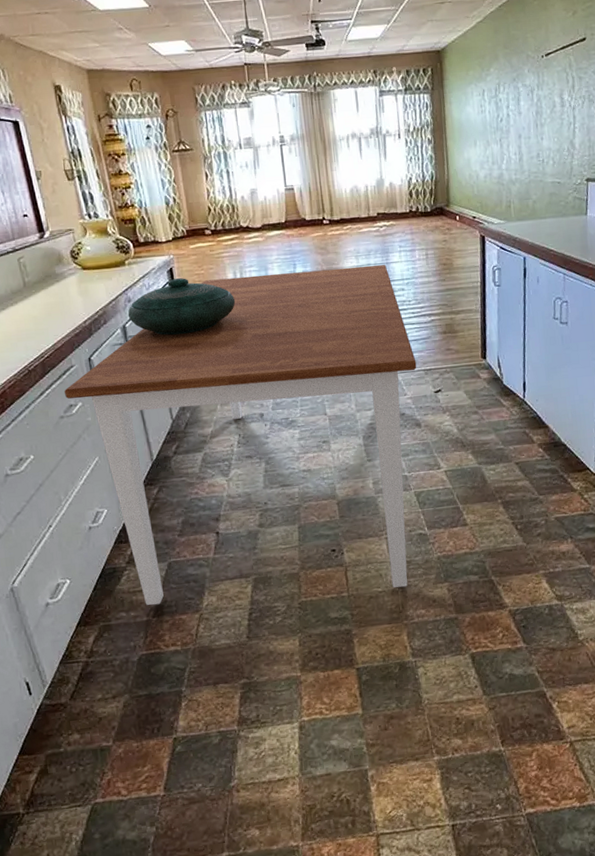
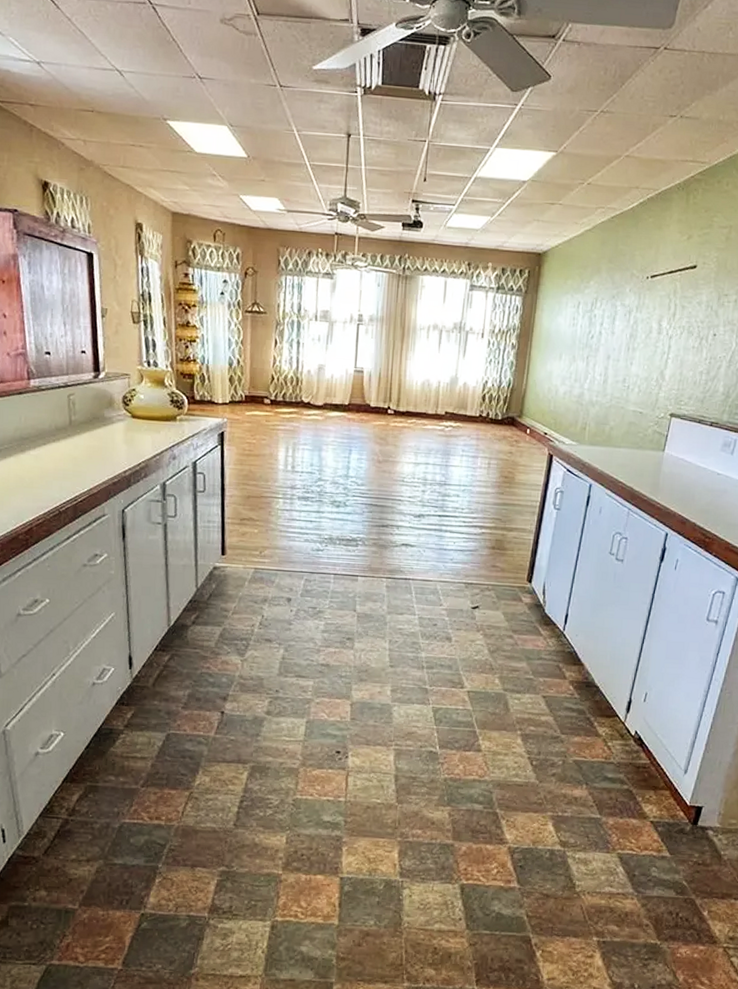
dining table: present [64,264,417,605] -> none [91,450,459,804]
decorative bowl: present [128,278,236,335] -> none [170,443,283,503]

